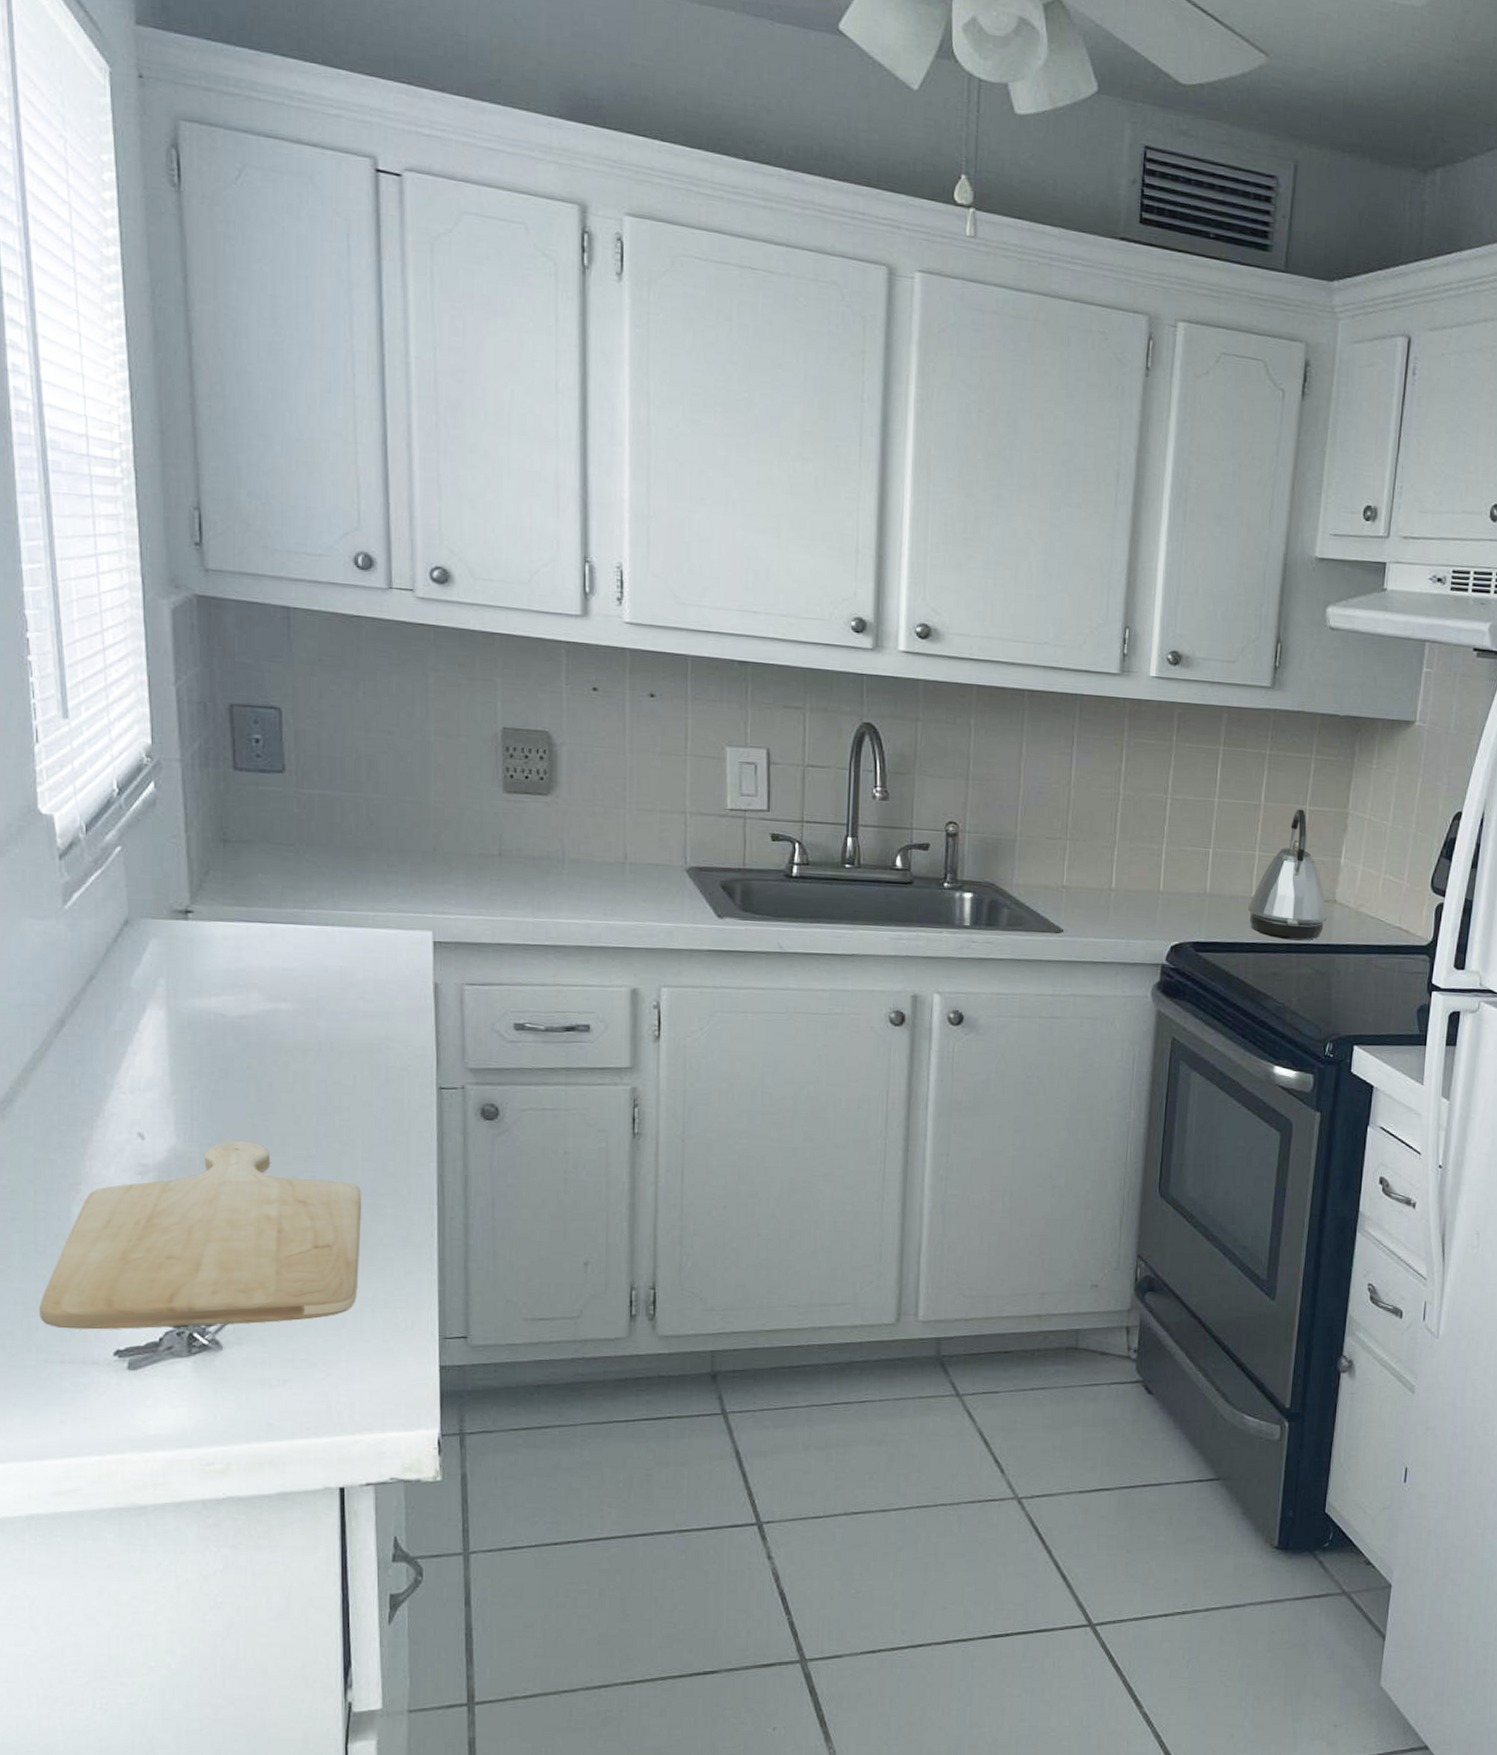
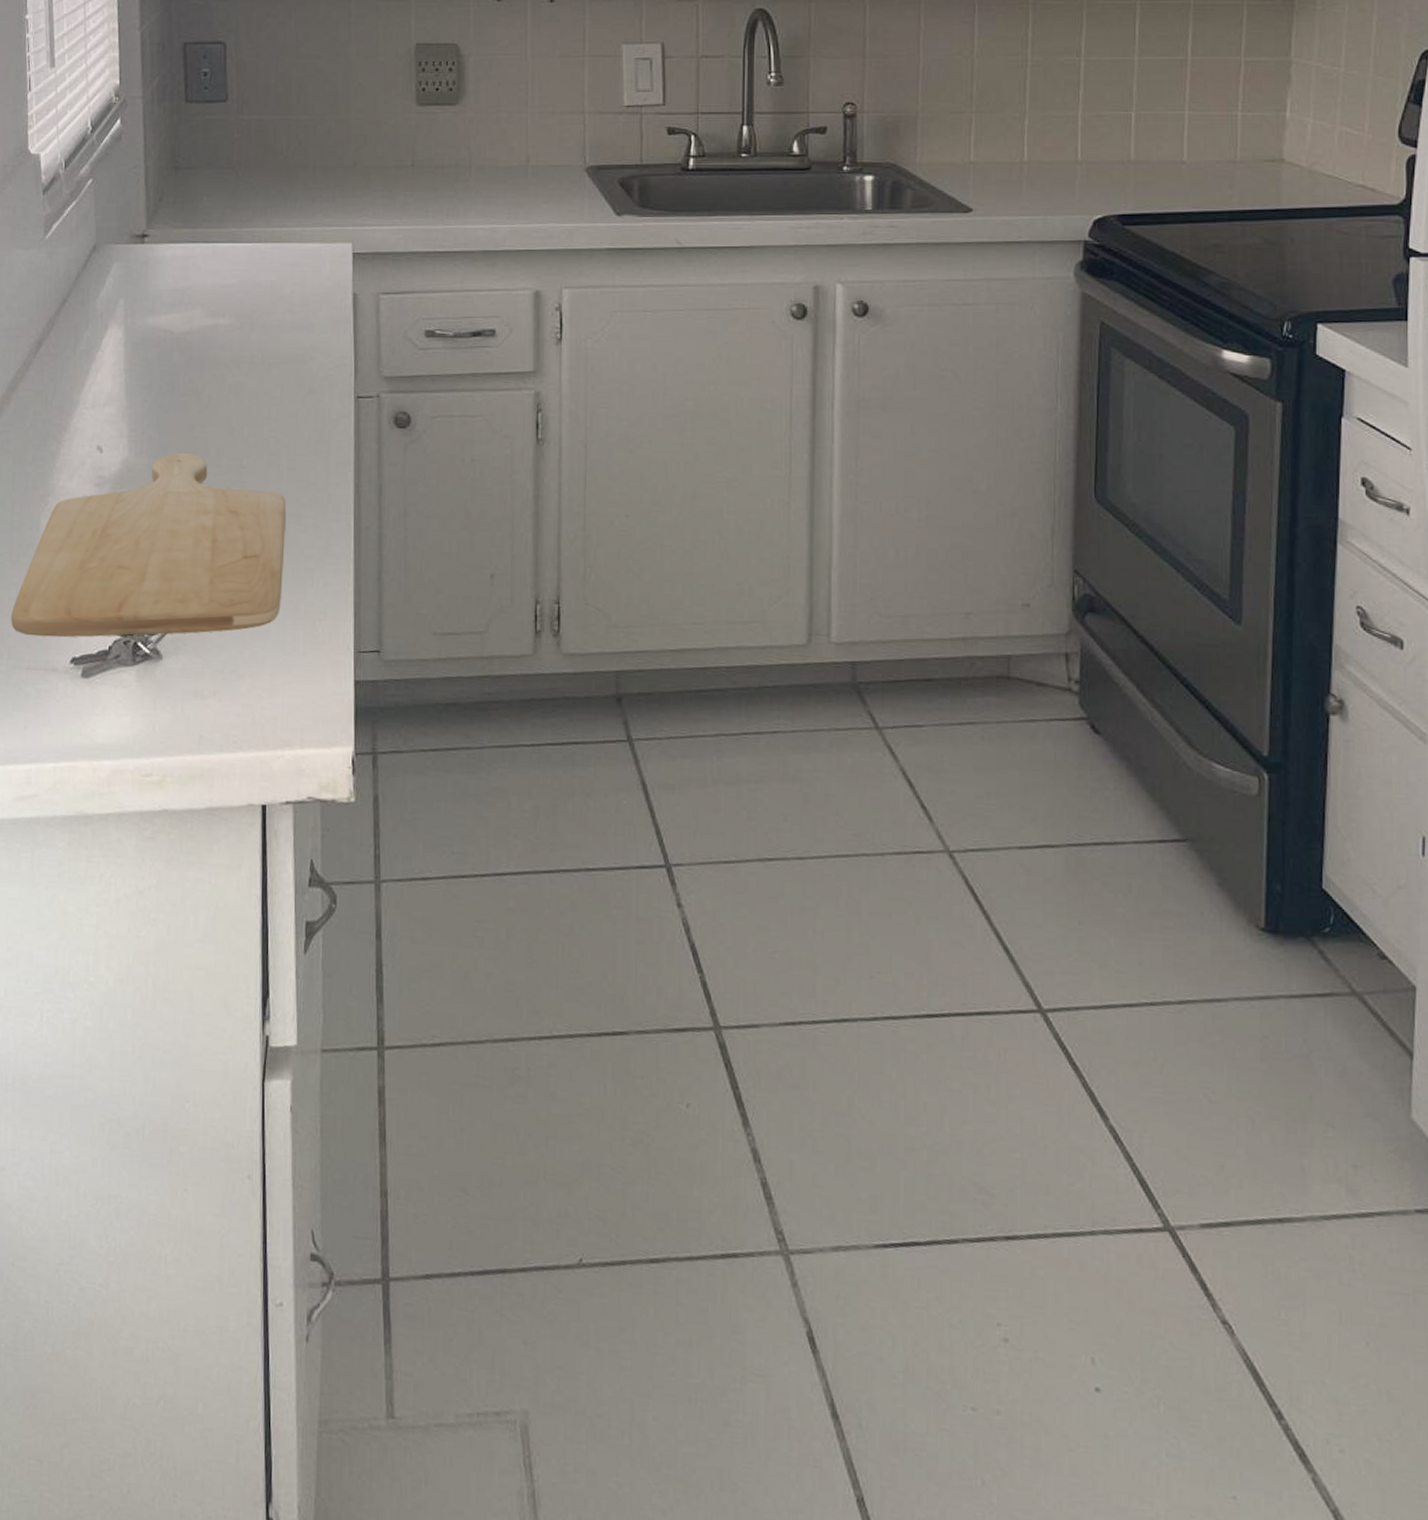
kettle: present [1248,809,1327,941] -> none [1180,61,1274,207]

